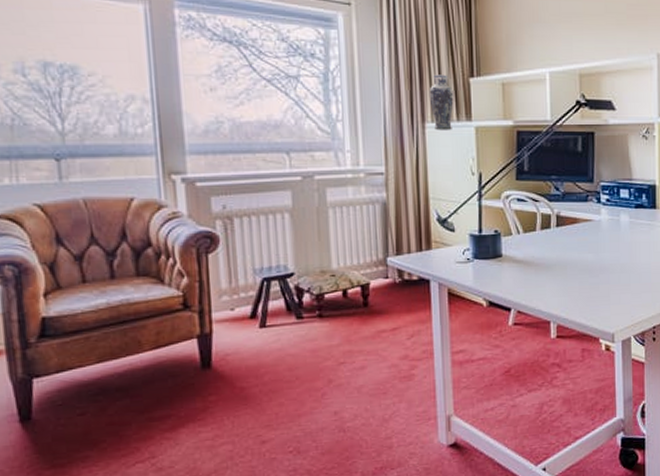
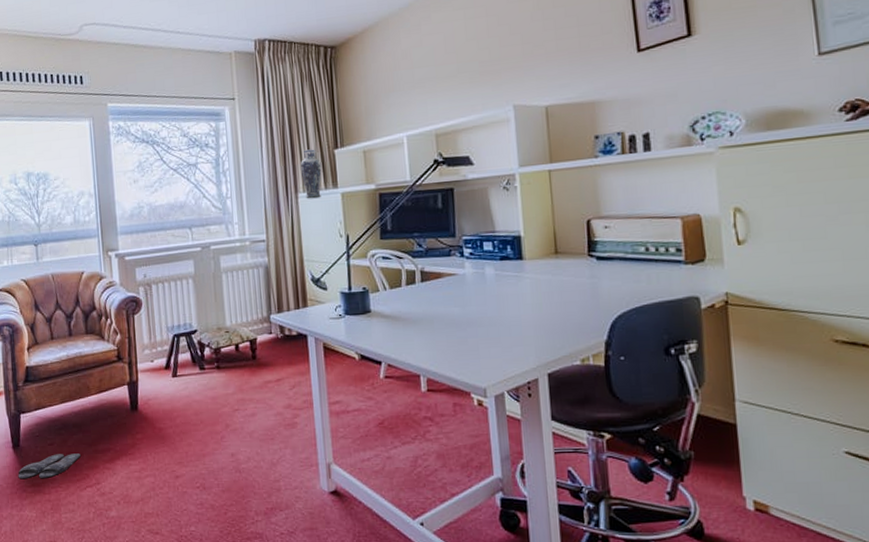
slippers: none [28,423,127,461] -> present [18,453,81,480]

